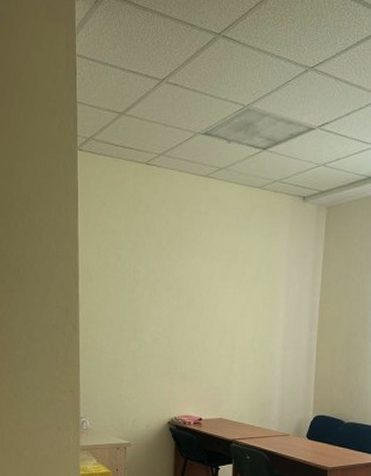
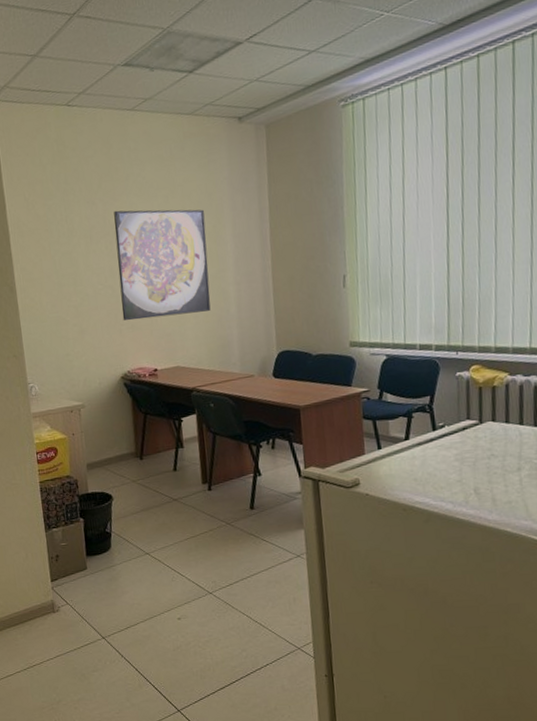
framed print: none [175,267,261,371] -> present [114,209,211,321]

